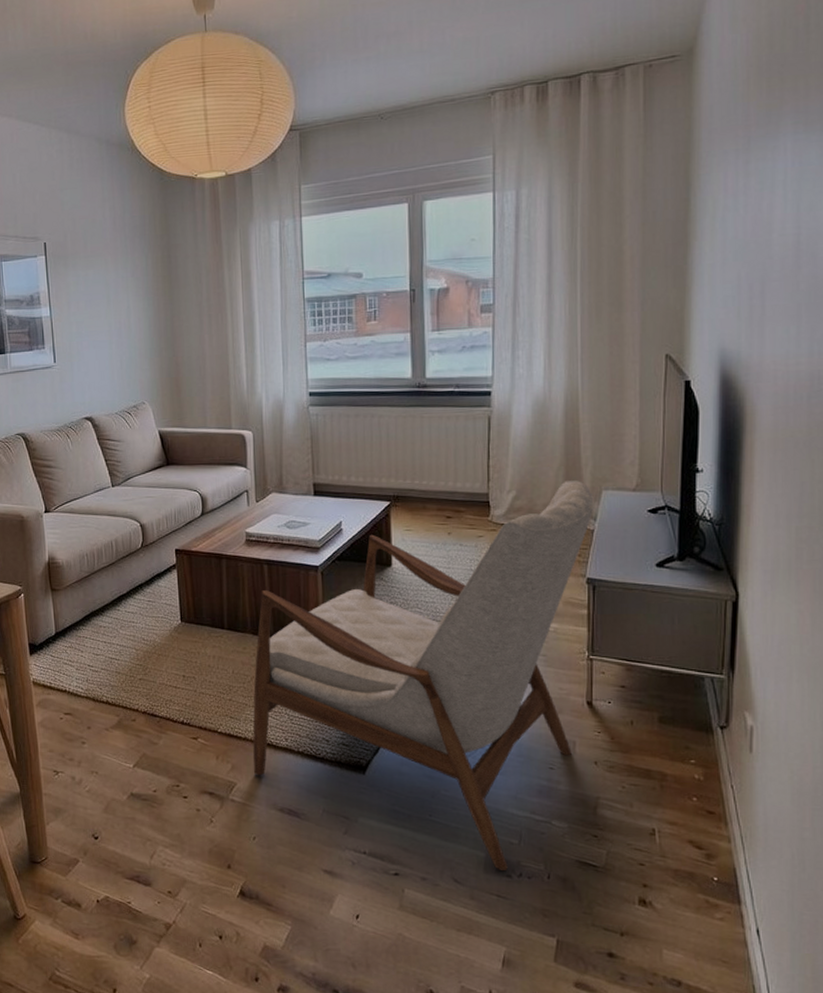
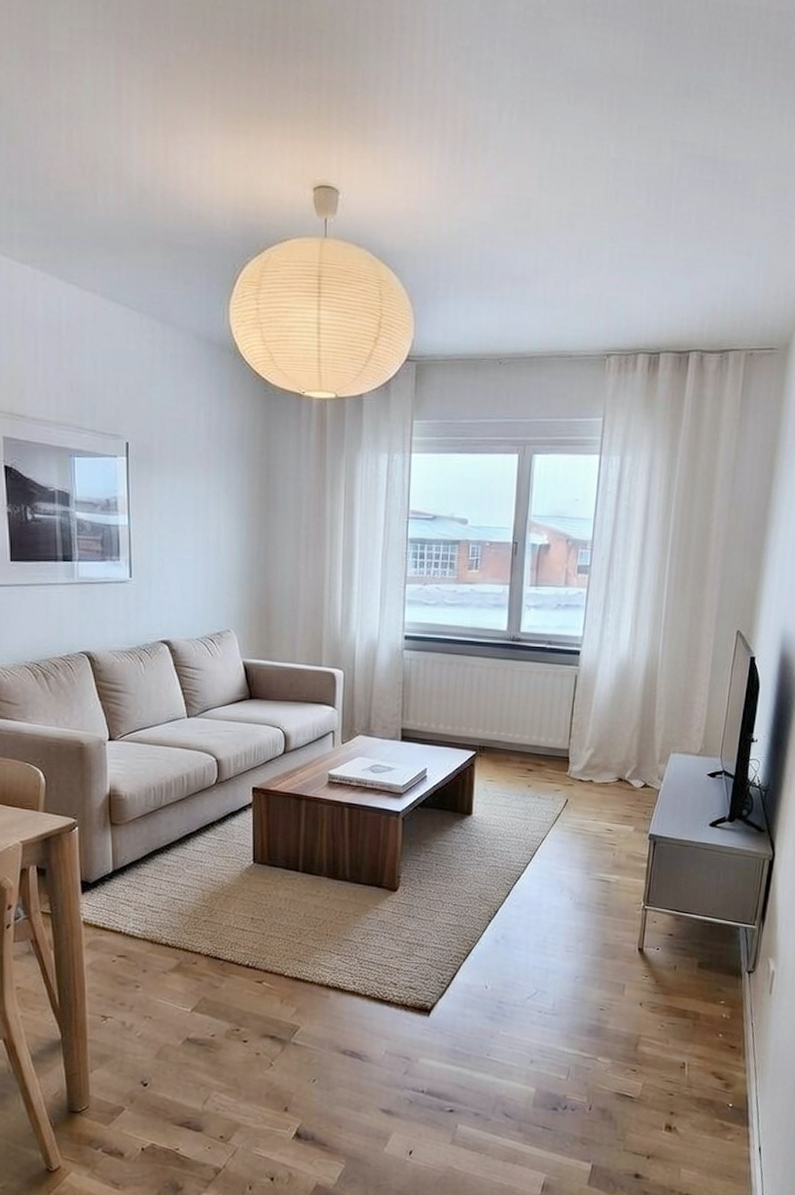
armchair: present [252,480,596,872] -> none [318,741,664,1105]

